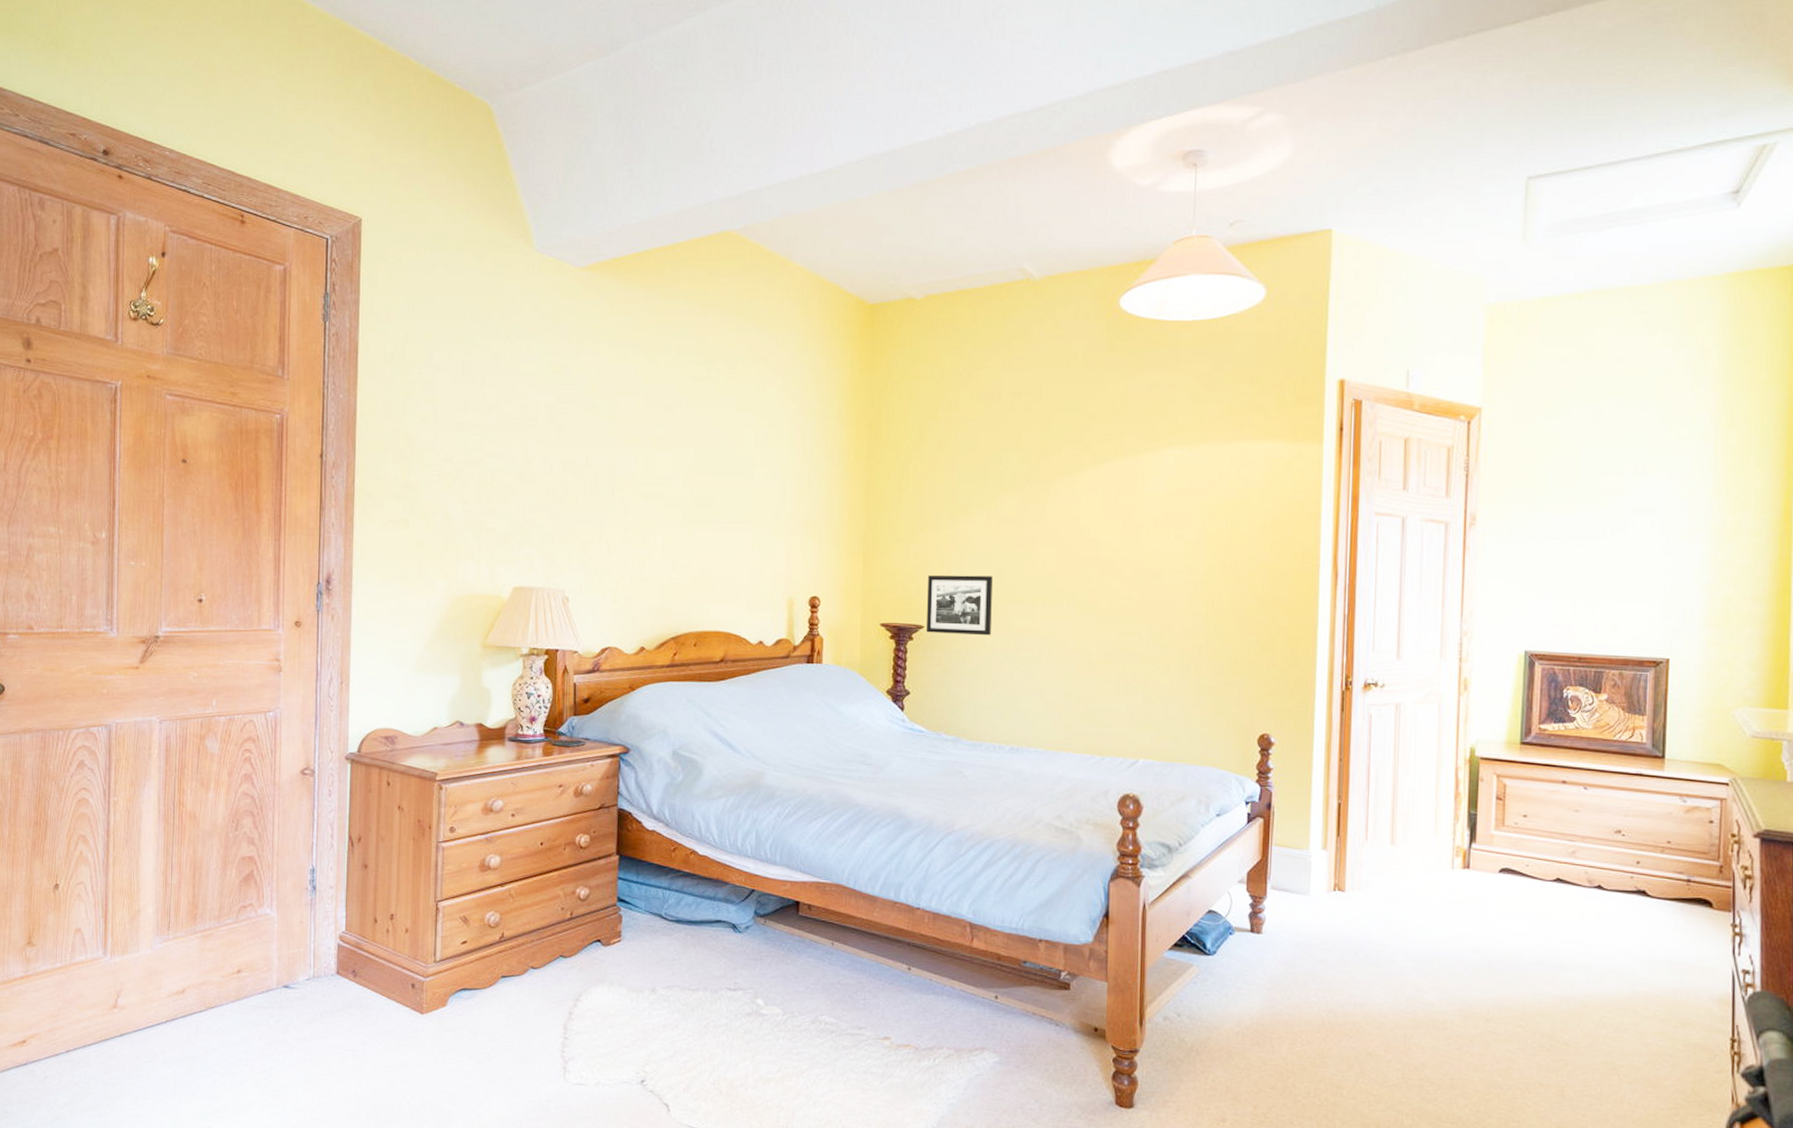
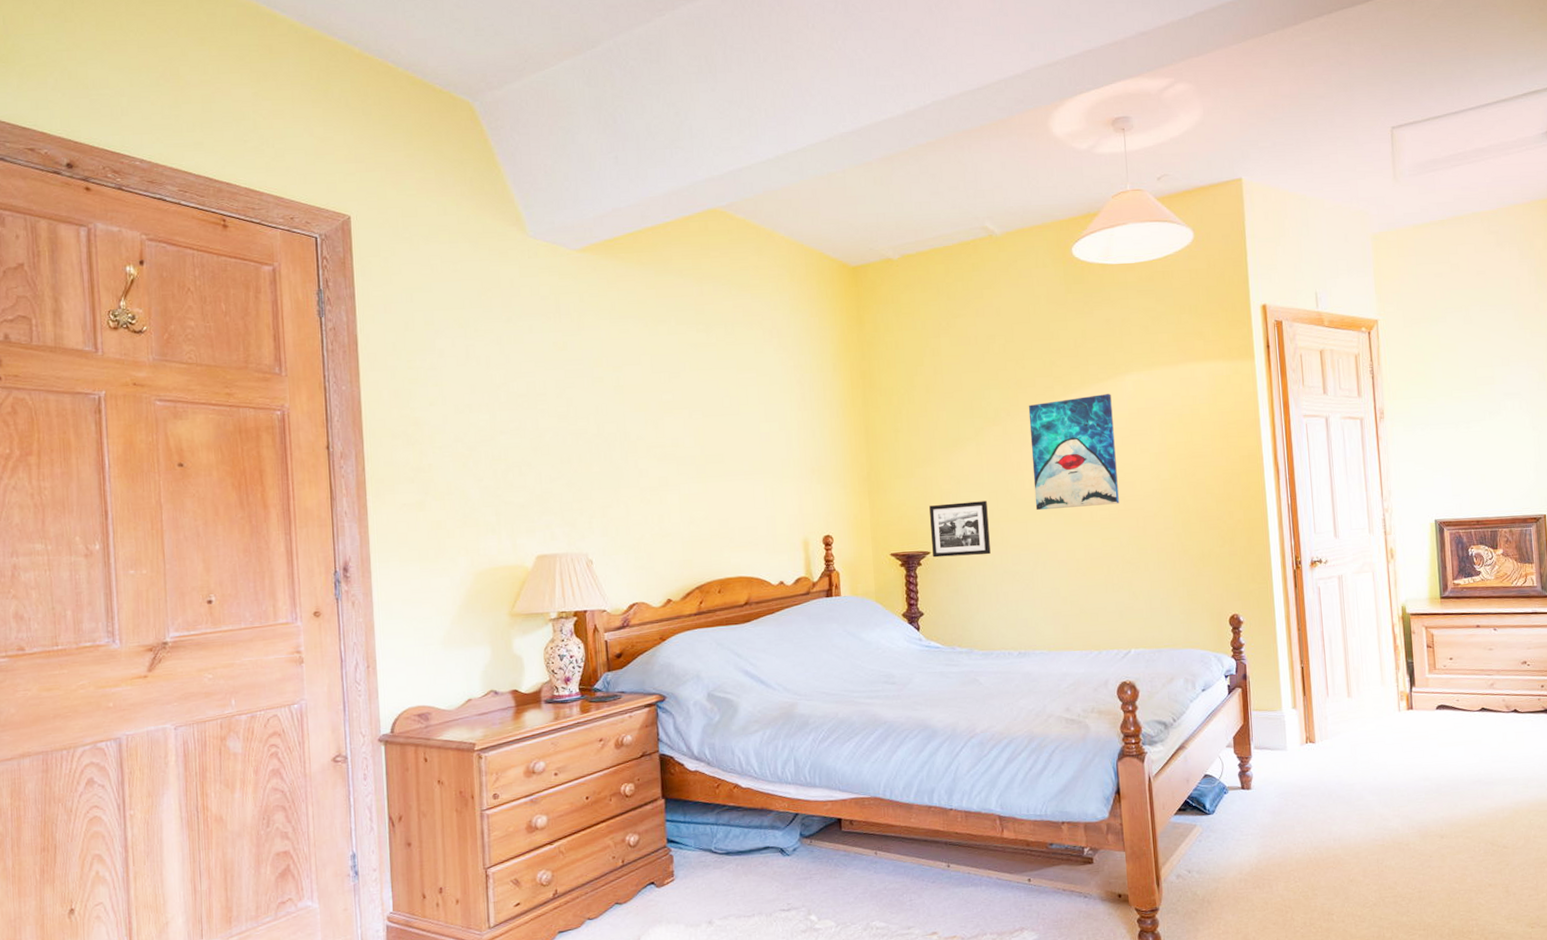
wall art: none [1047,468,1147,594] -> present [1028,394,1119,511]

